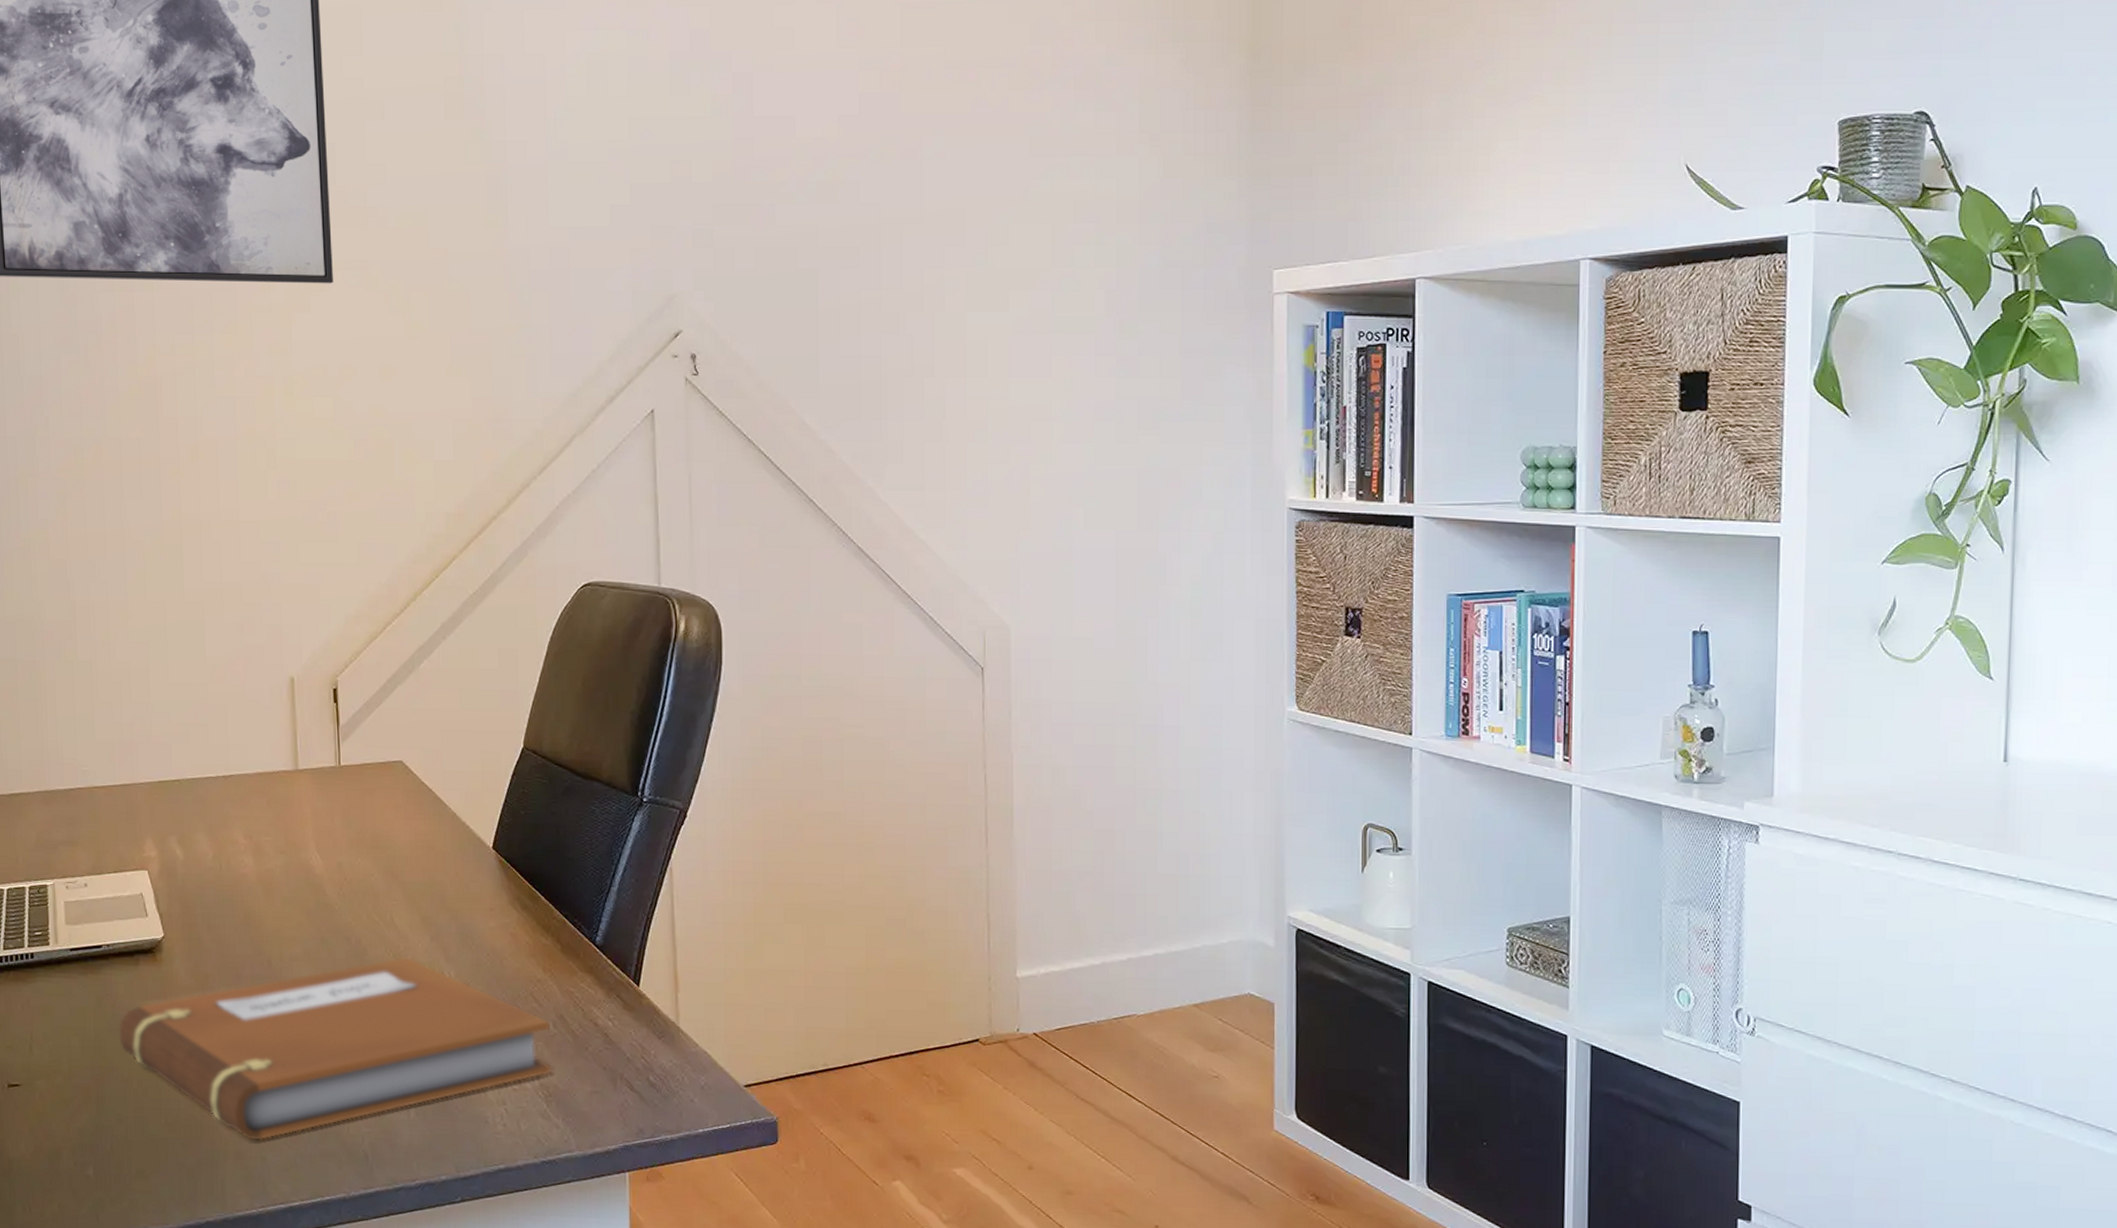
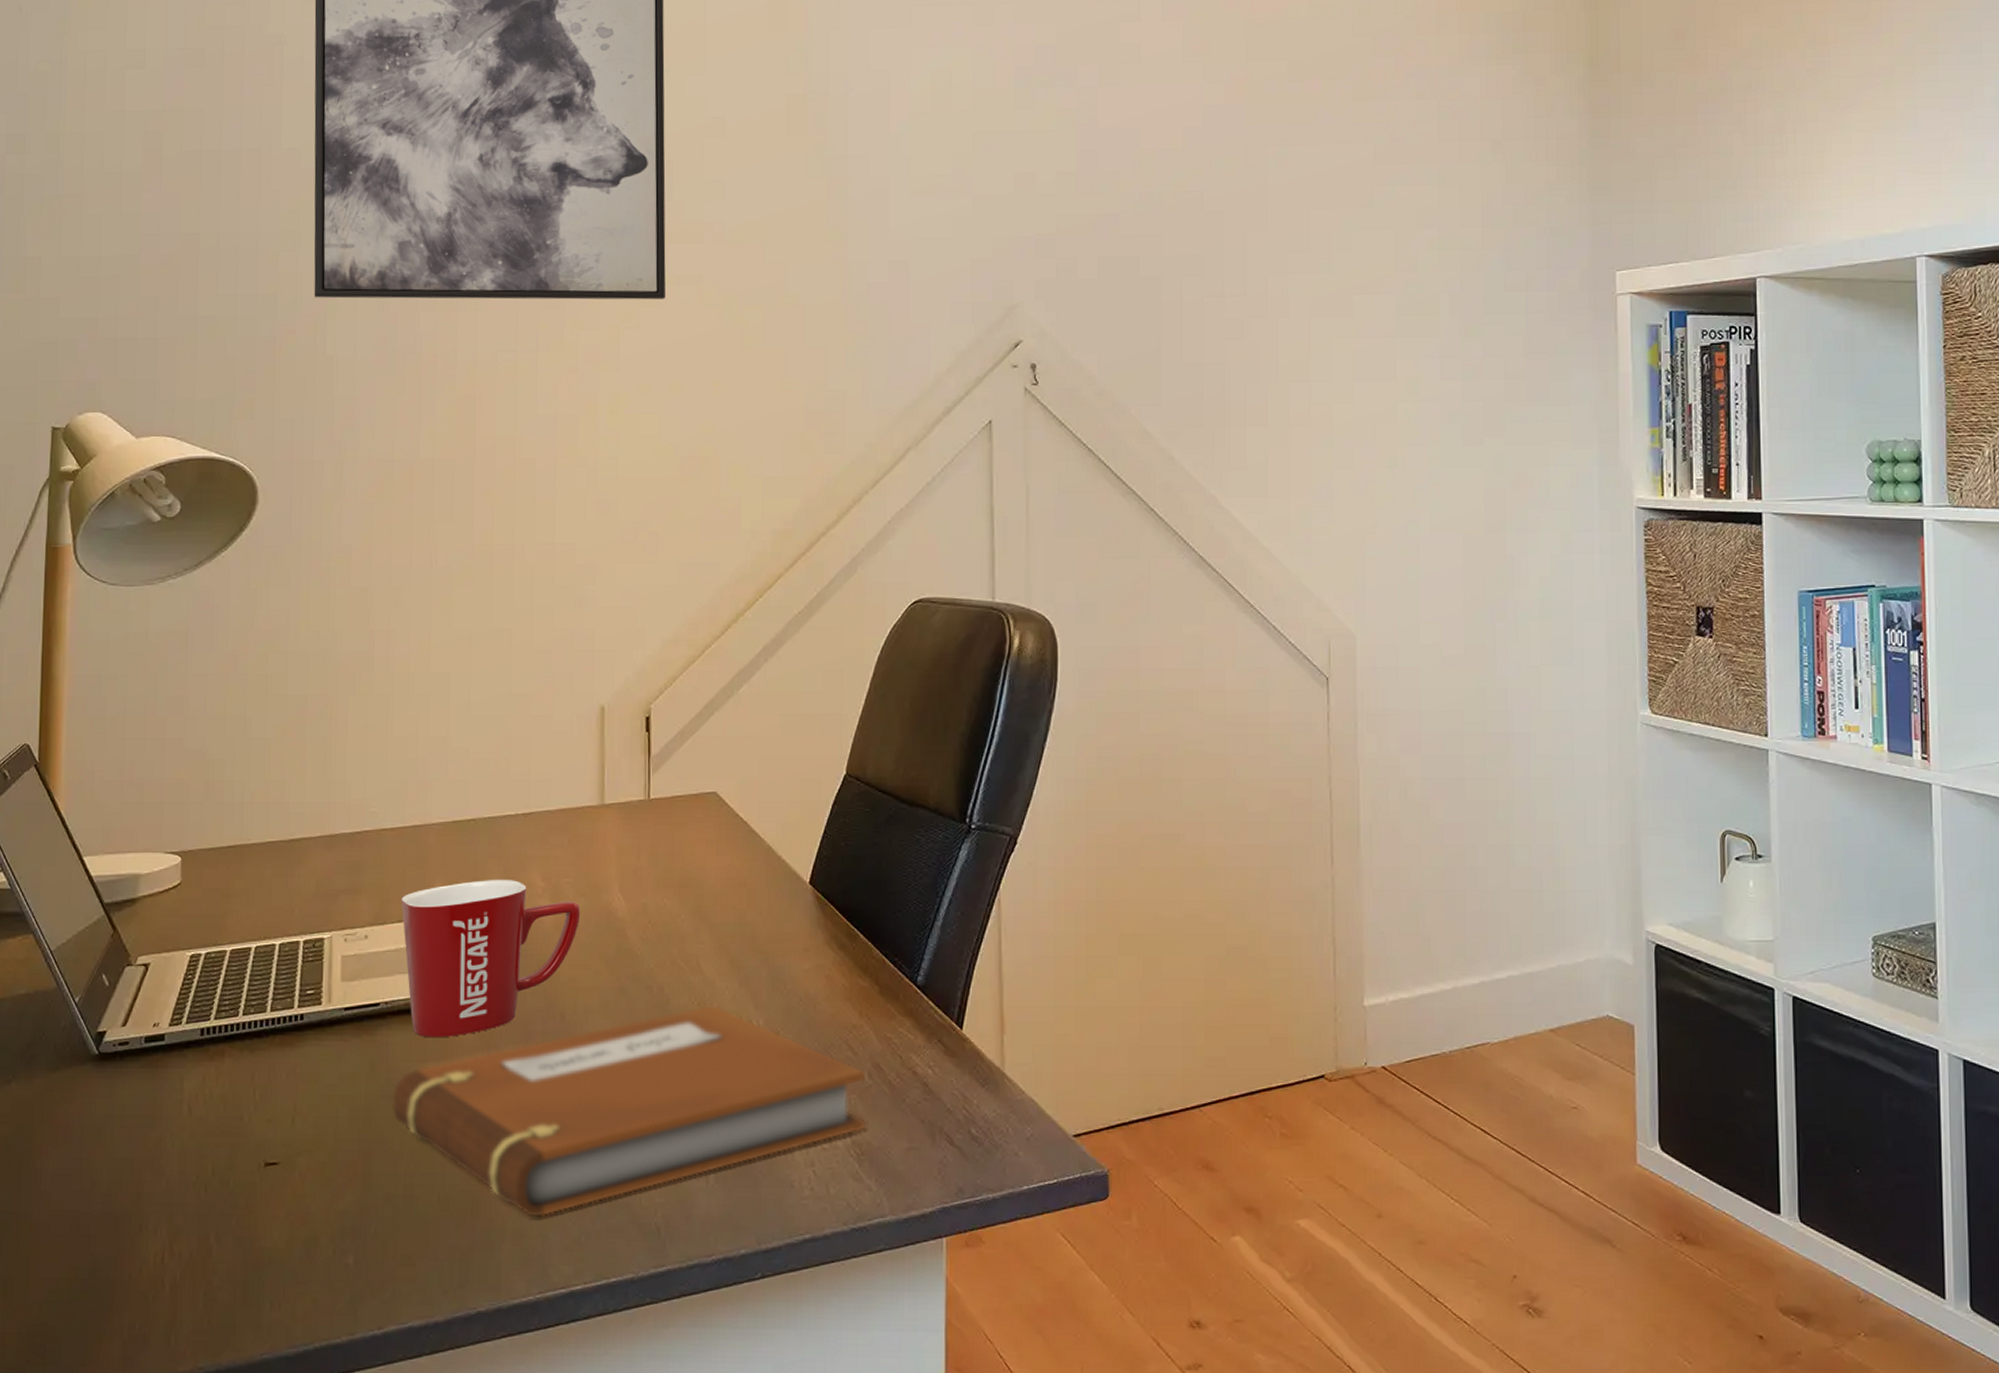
mug: none [115,835,282,979] -> present [401,879,581,1038]

